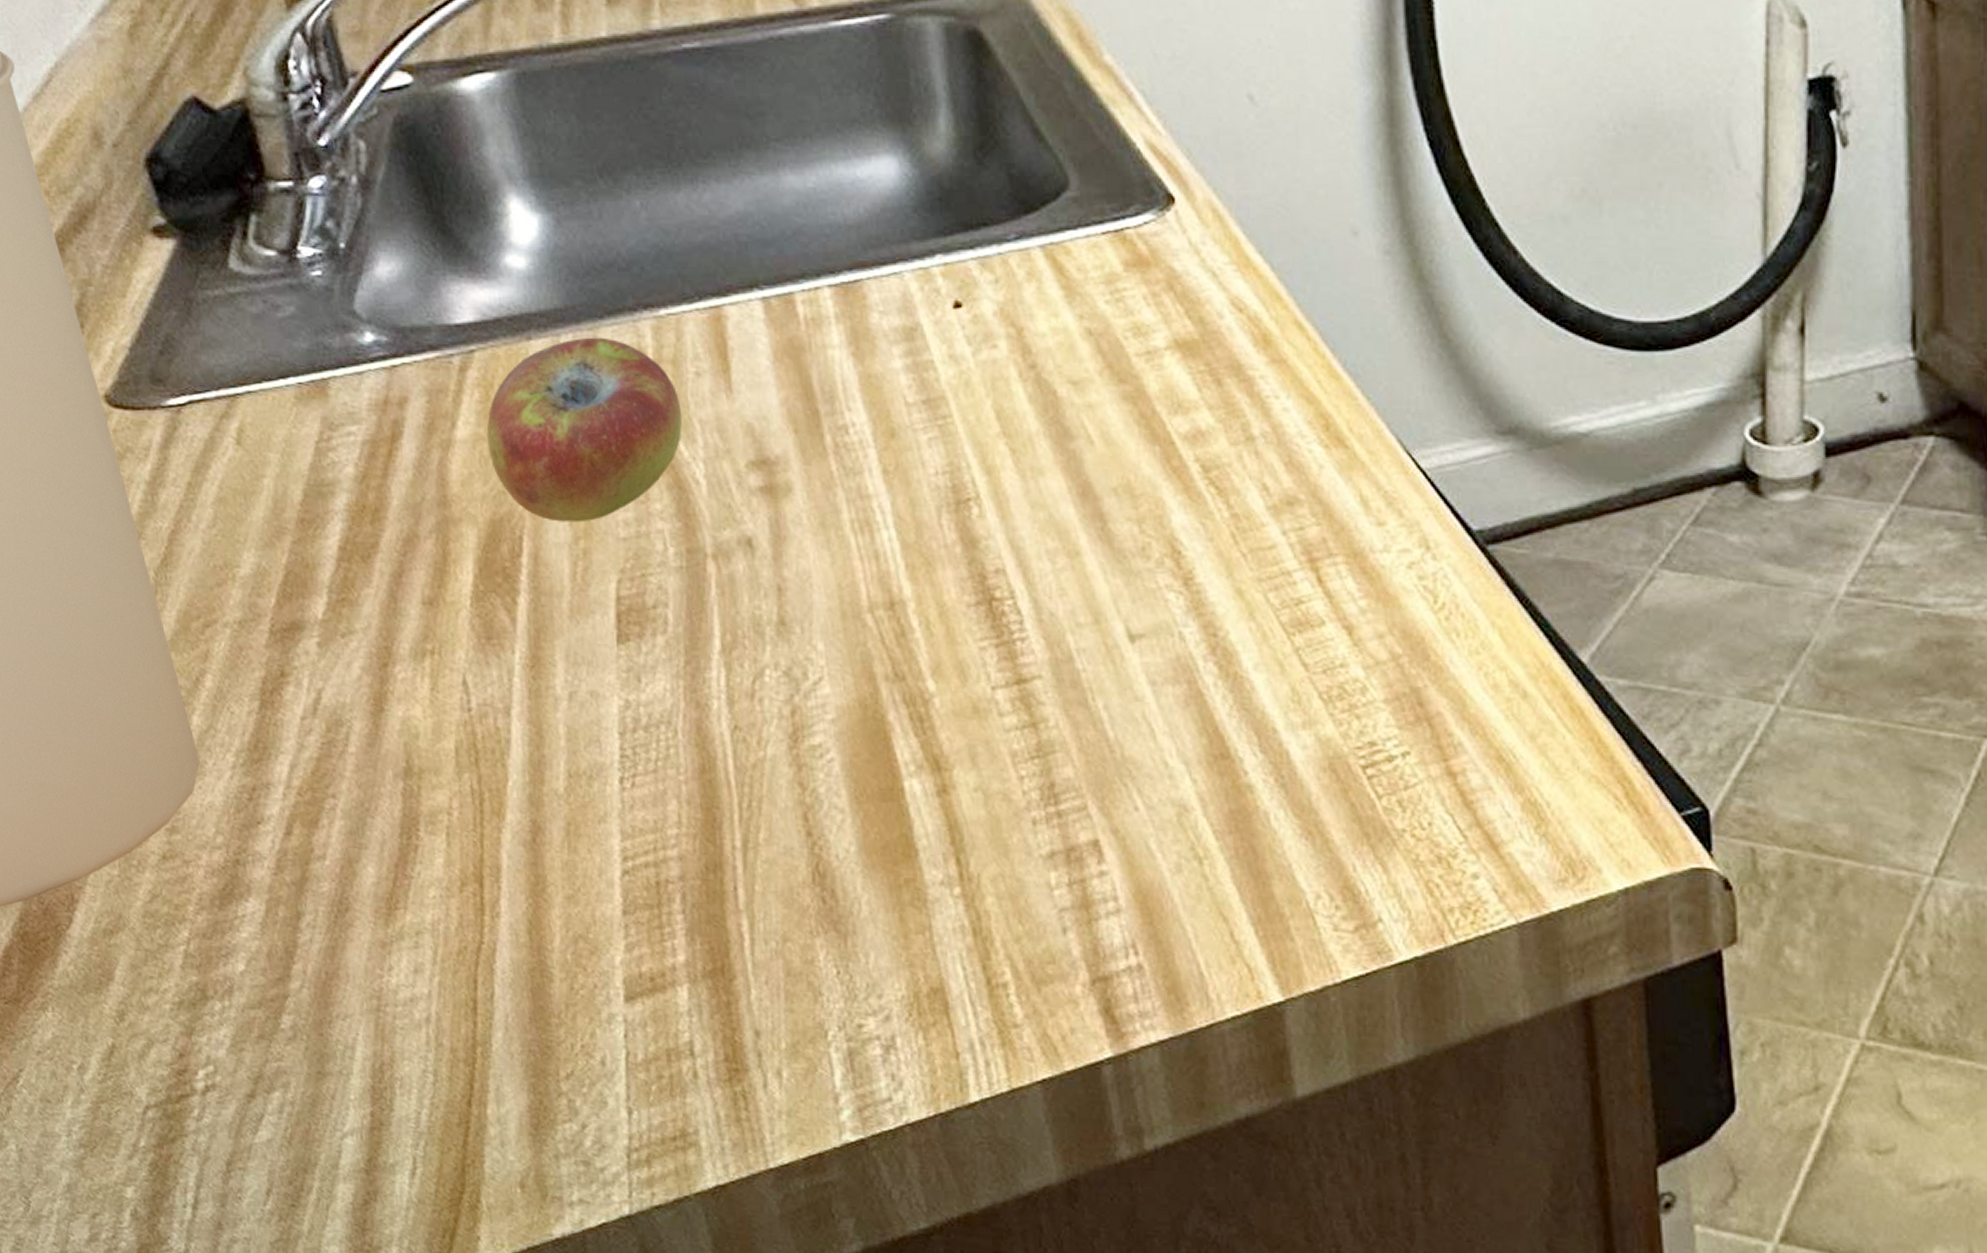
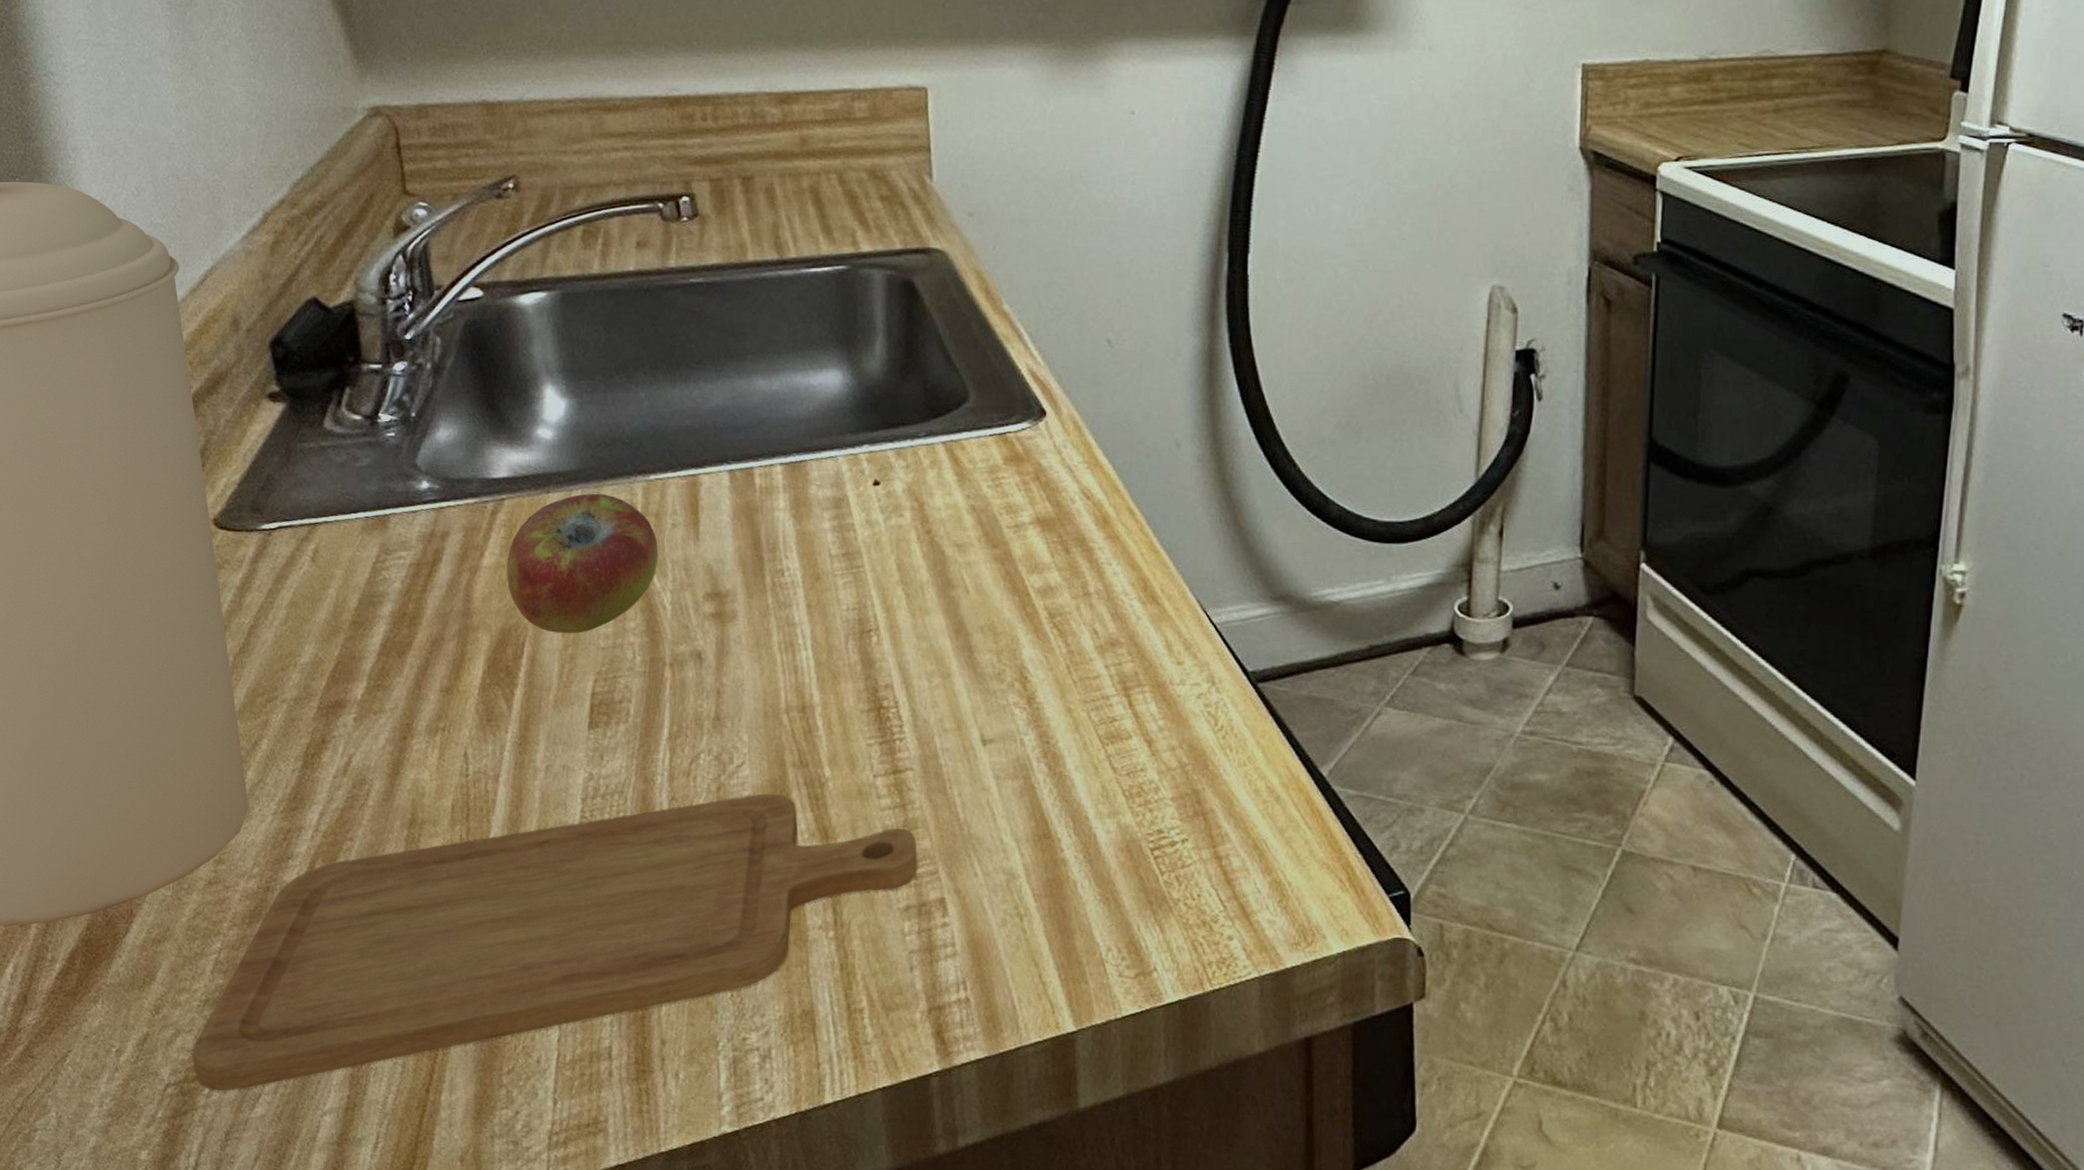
chopping board: none [171,715,1060,1113] -> present [192,793,918,1092]

